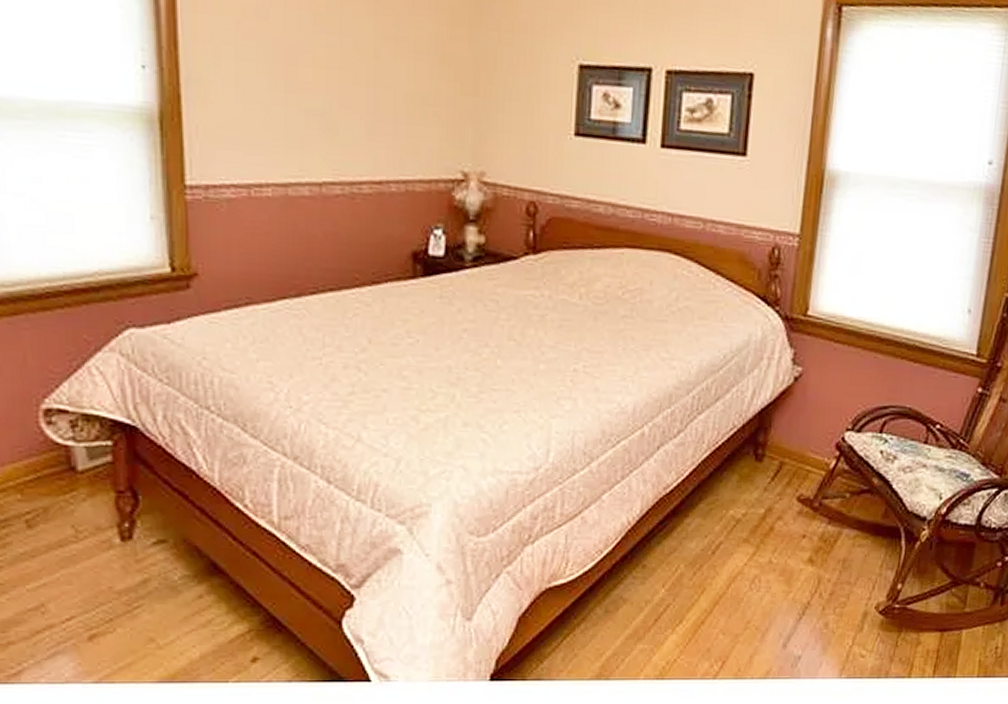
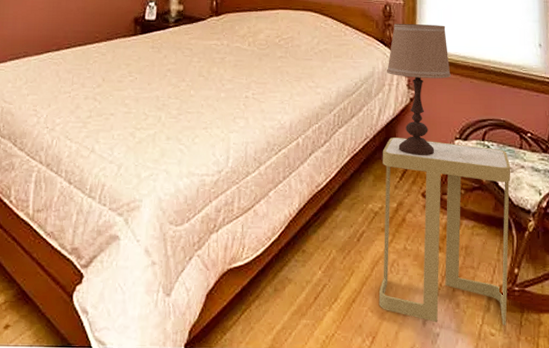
side table: none [732,427,911,646] -> present [378,137,511,326]
table lamp: none [766,274,851,452] -> present [386,24,451,156]

